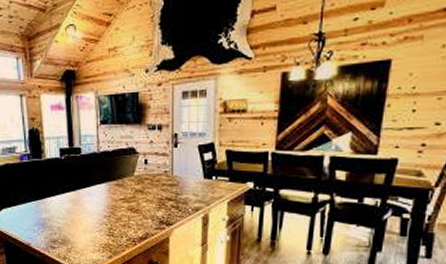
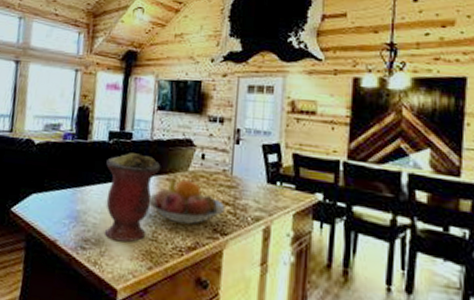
vase: none [61,165,110,240] -> present [105,153,161,243]
fruit bowl: none [103,182,169,220] -> present [149,177,225,225]

